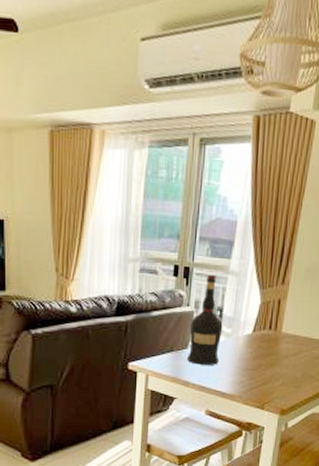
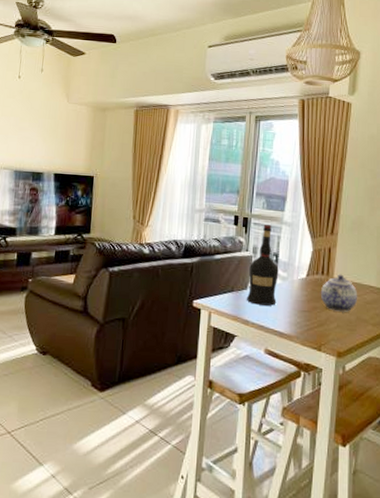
teapot: none [266,328,306,368] -> present [320,274,358,312]

